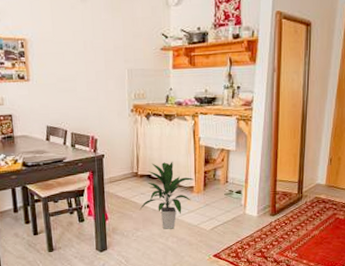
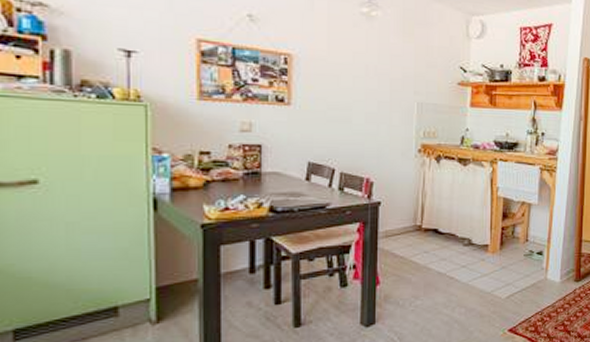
indoor plant: present [139,162,194,229] -> none [421,214,489,297]

